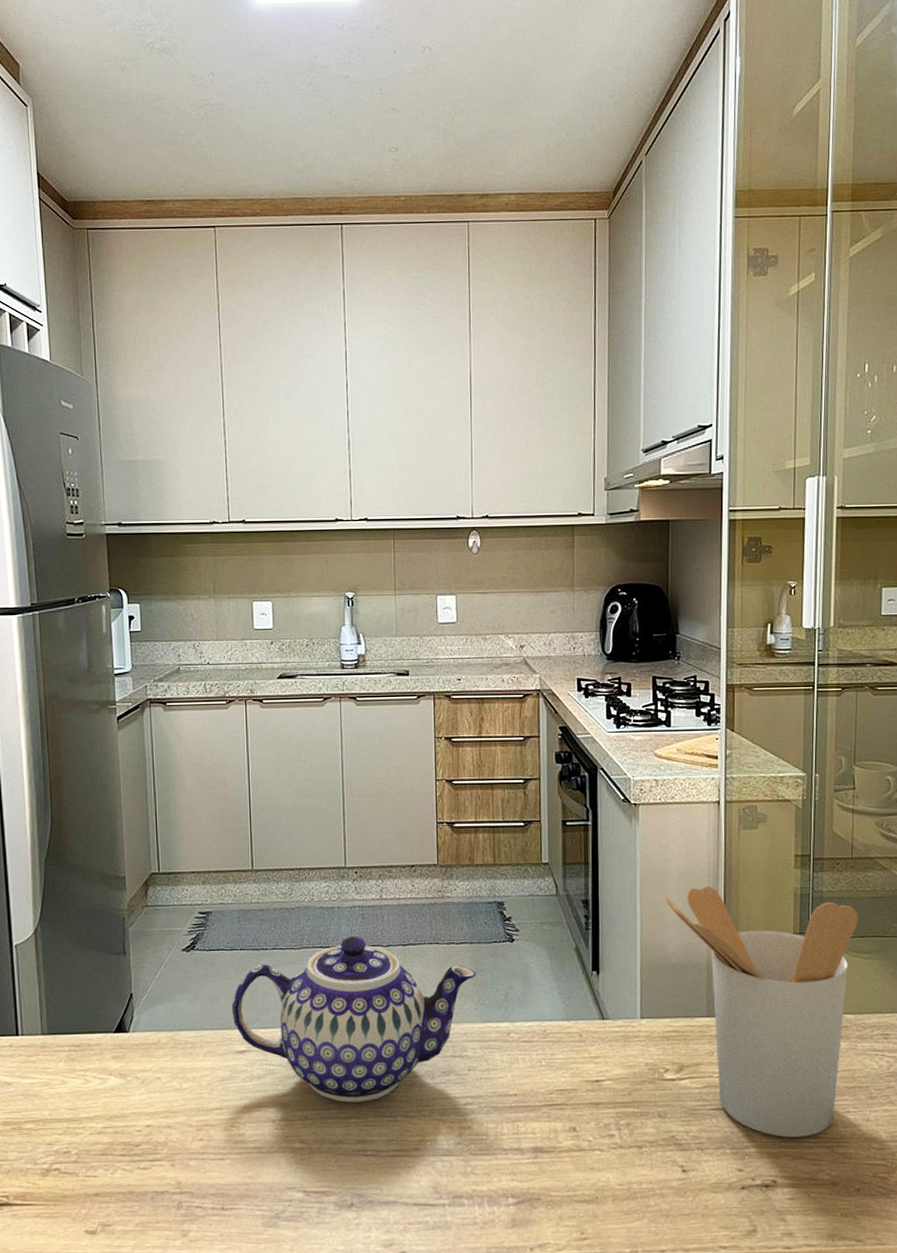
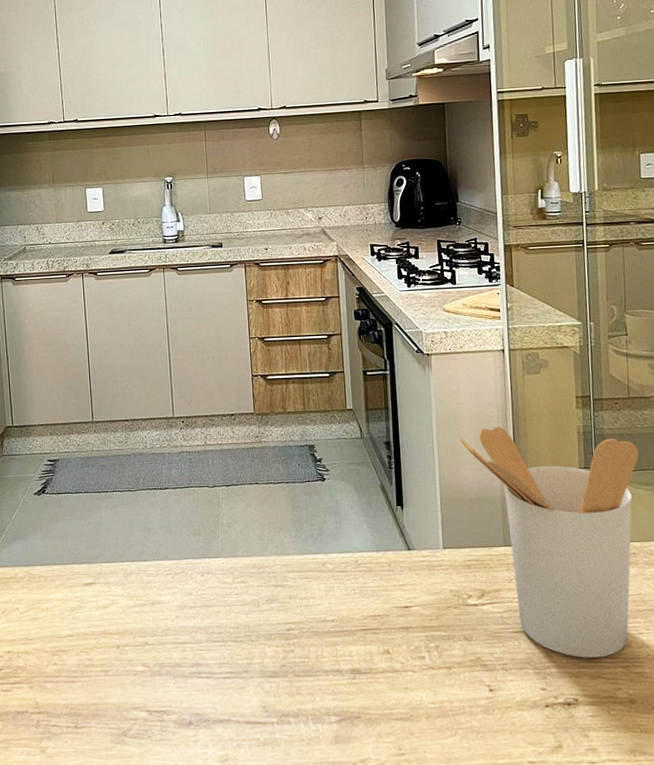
teapot: present [232,936,476,1102] -> none [78,478,293,629]

